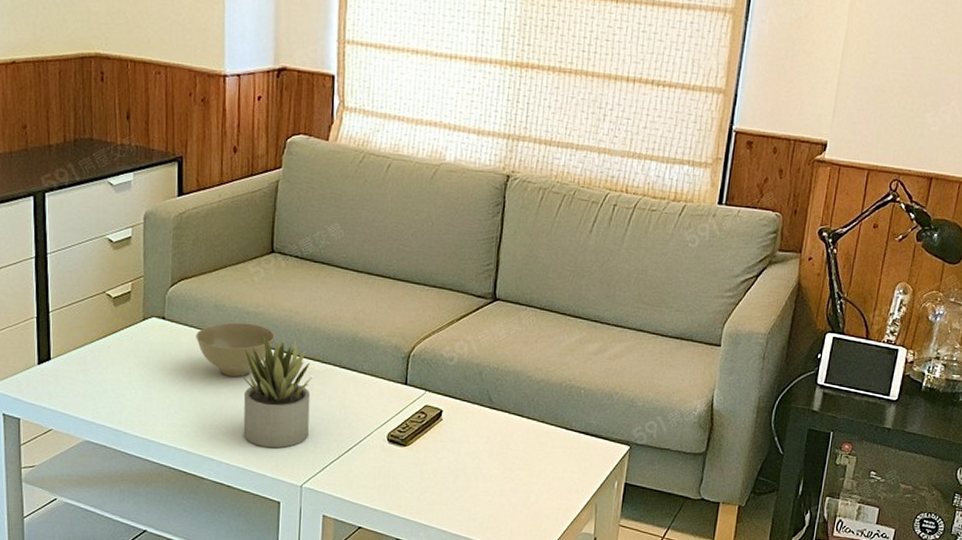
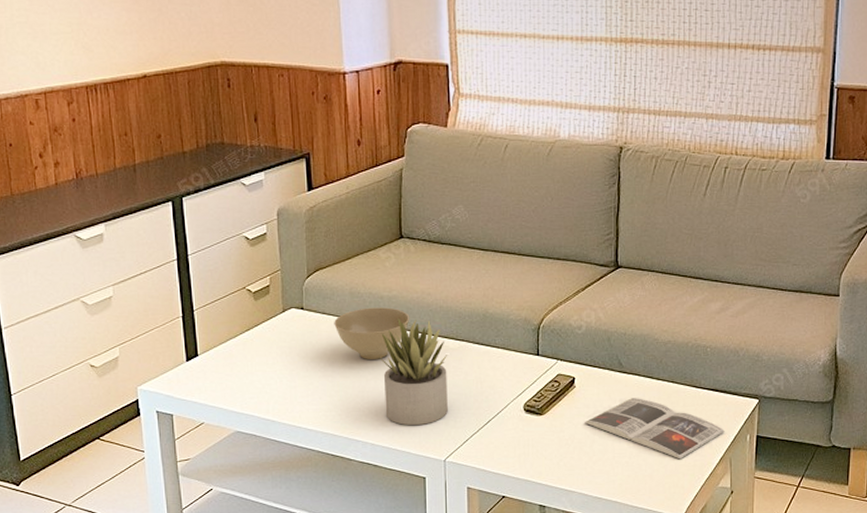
magazine: none [449,435,593,502] -> present [585,398,725,460]

